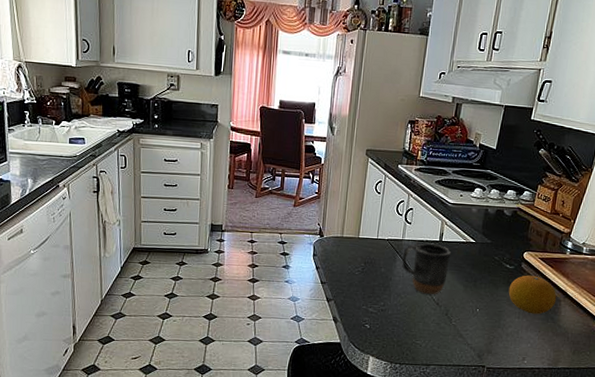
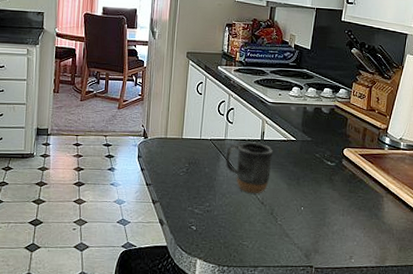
fruit: present [508,275,557,314] -> none [331,171,379,211]

